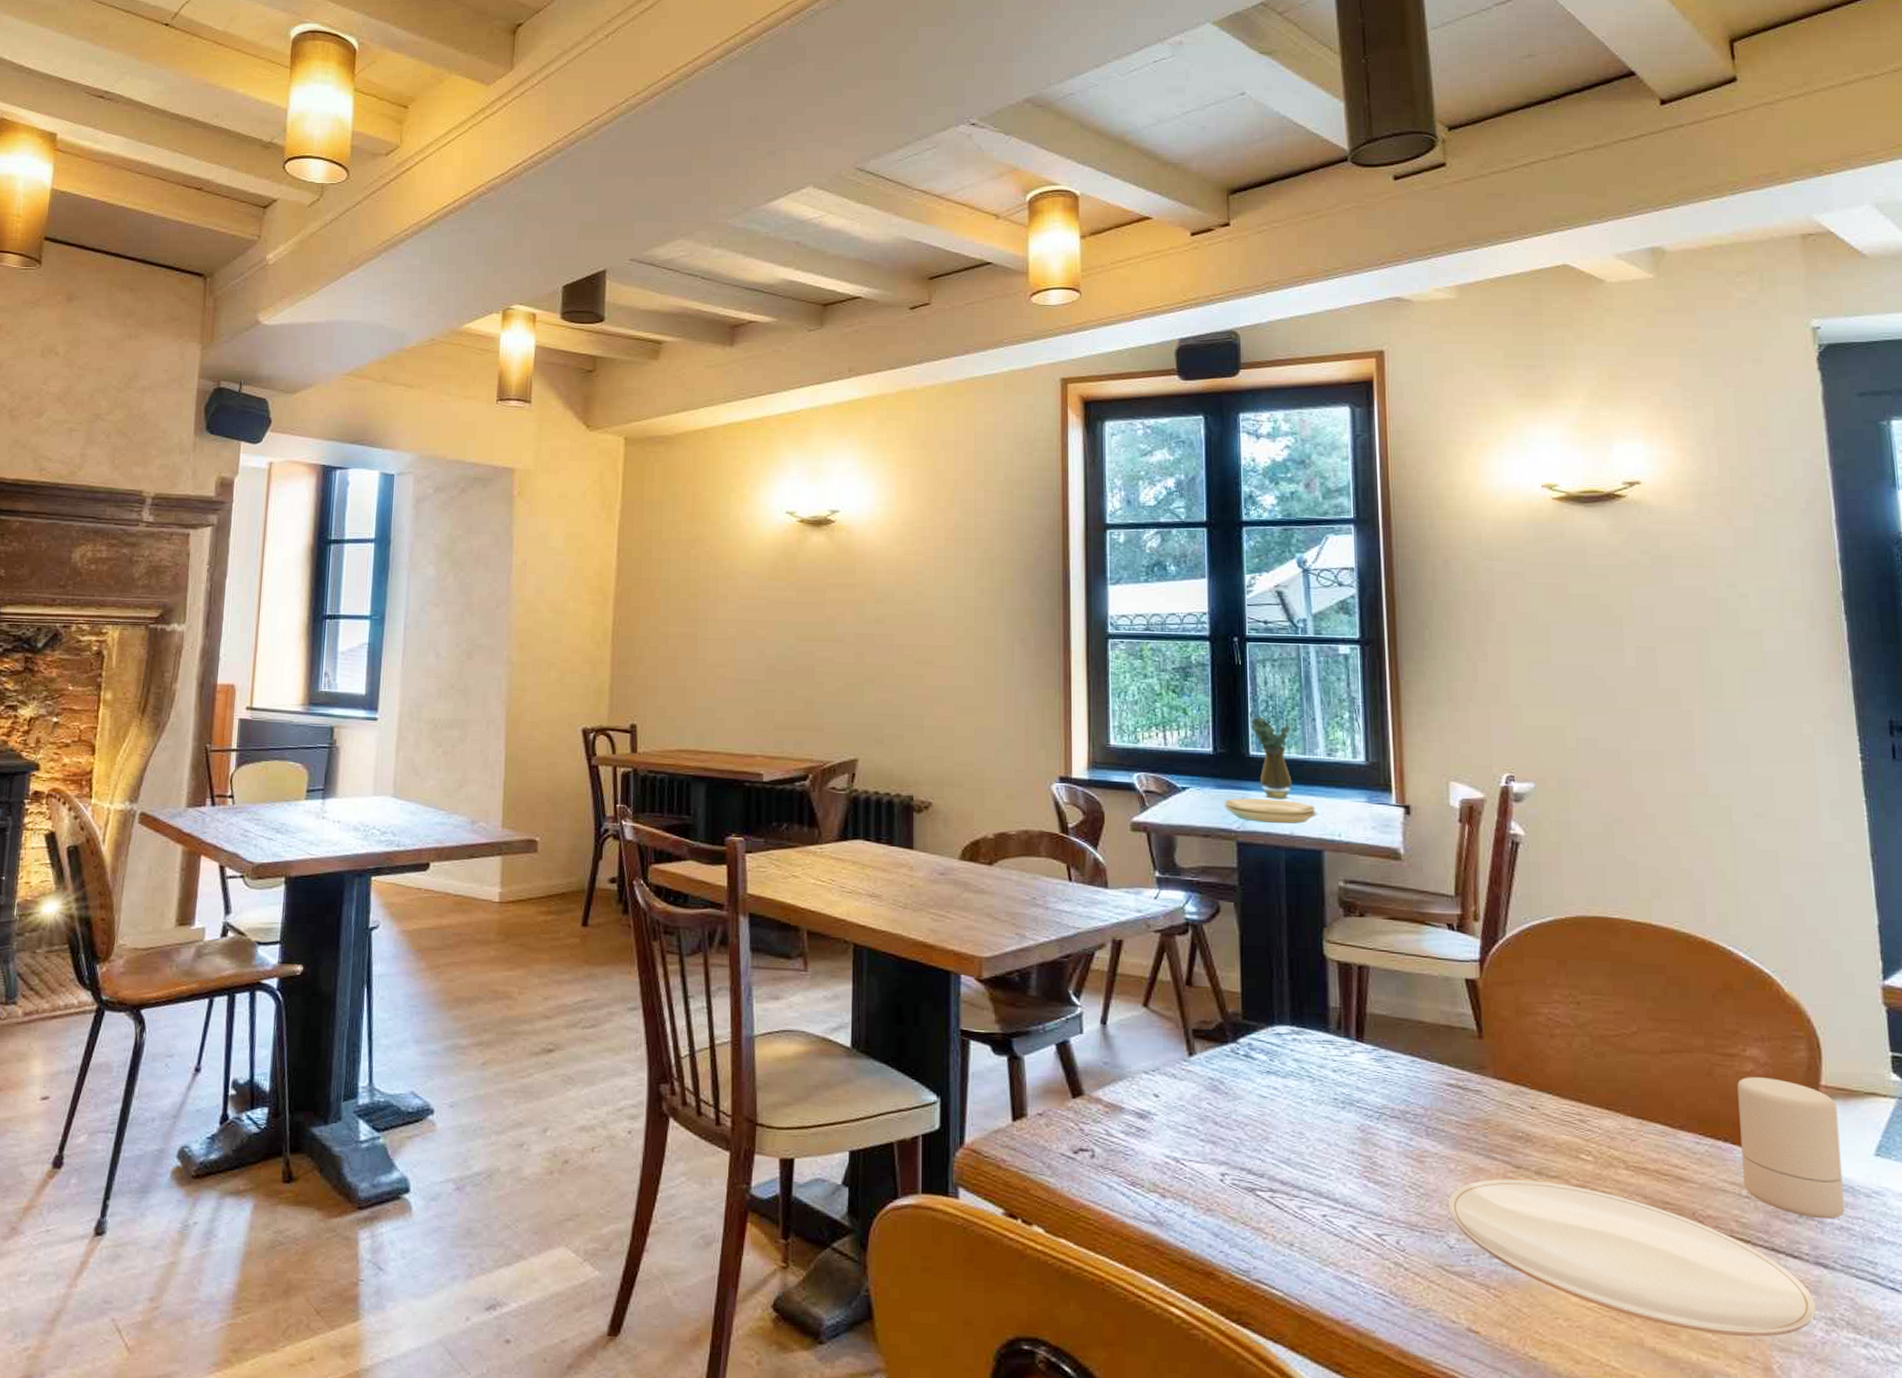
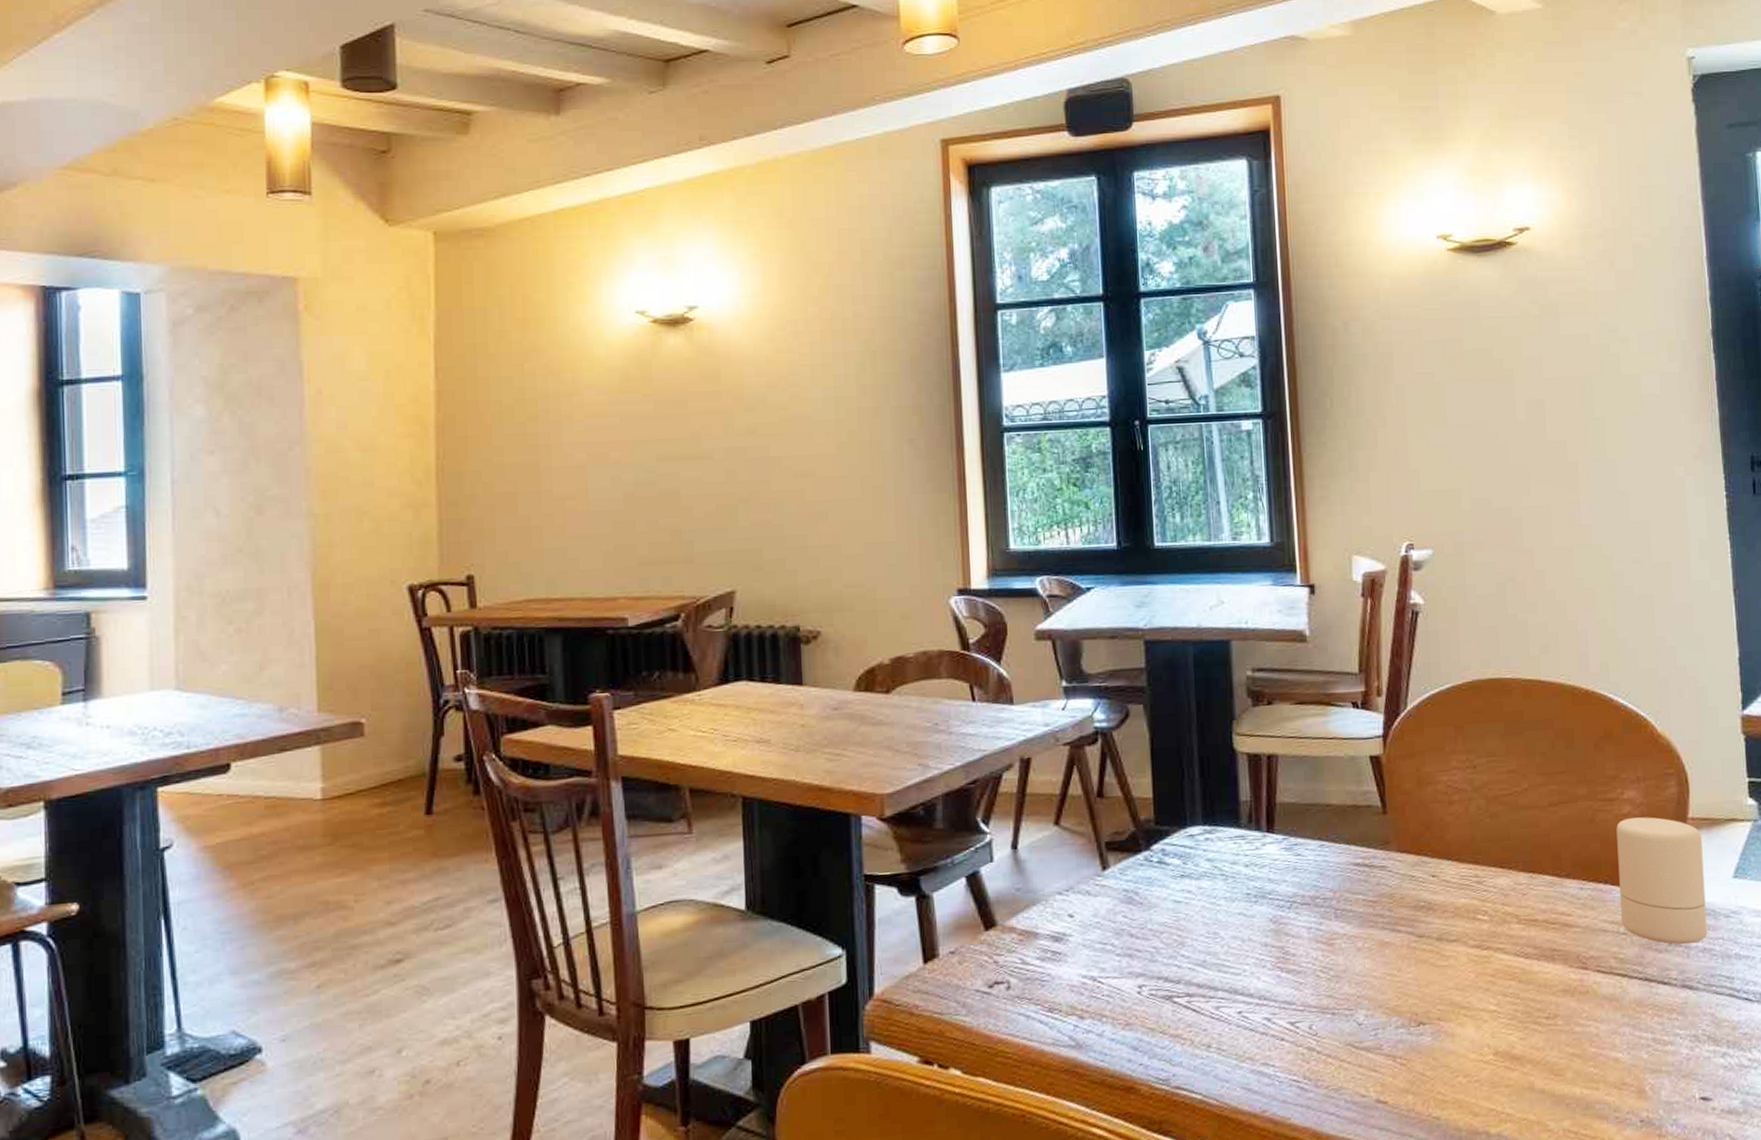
plate: present [1224,798,1317,825] -> none [1130,591,1223,618]
vase: present [1249,712,1292,800] -> none [1152,500,1198,592]
plate: present [1448,1178,1817,1337] -> none [1356,946,1683,1068]

